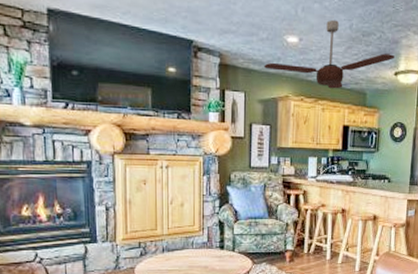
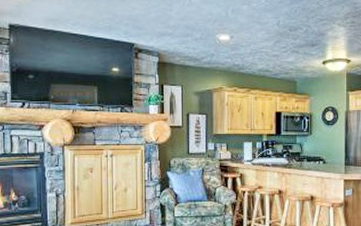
ceiling fan: present [264,19,394,89] -> none [199,18,321,79]

